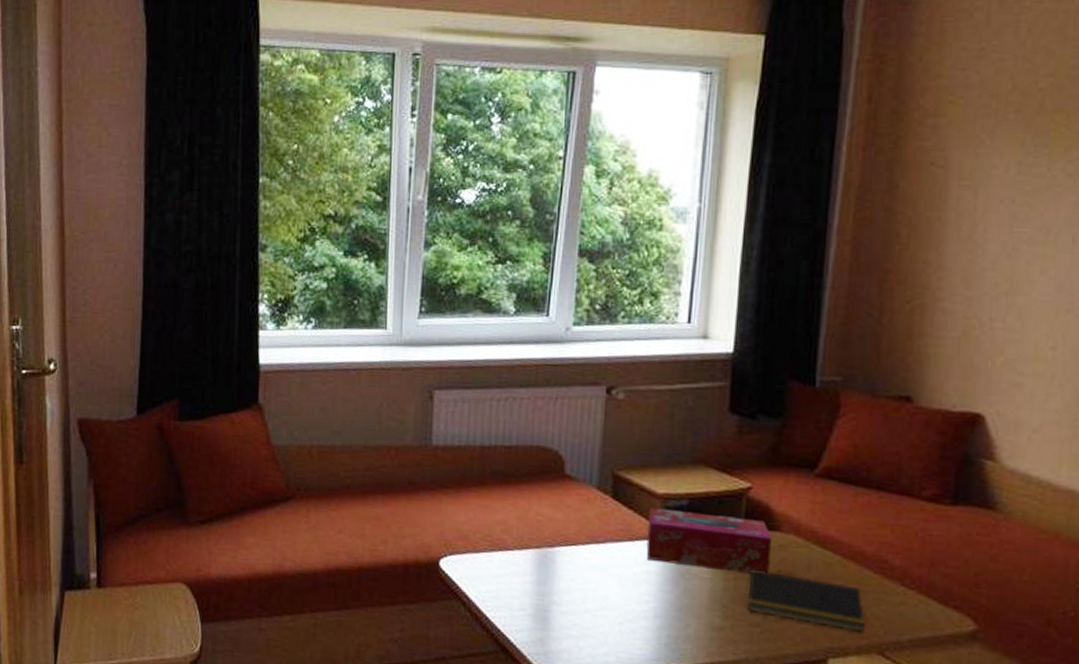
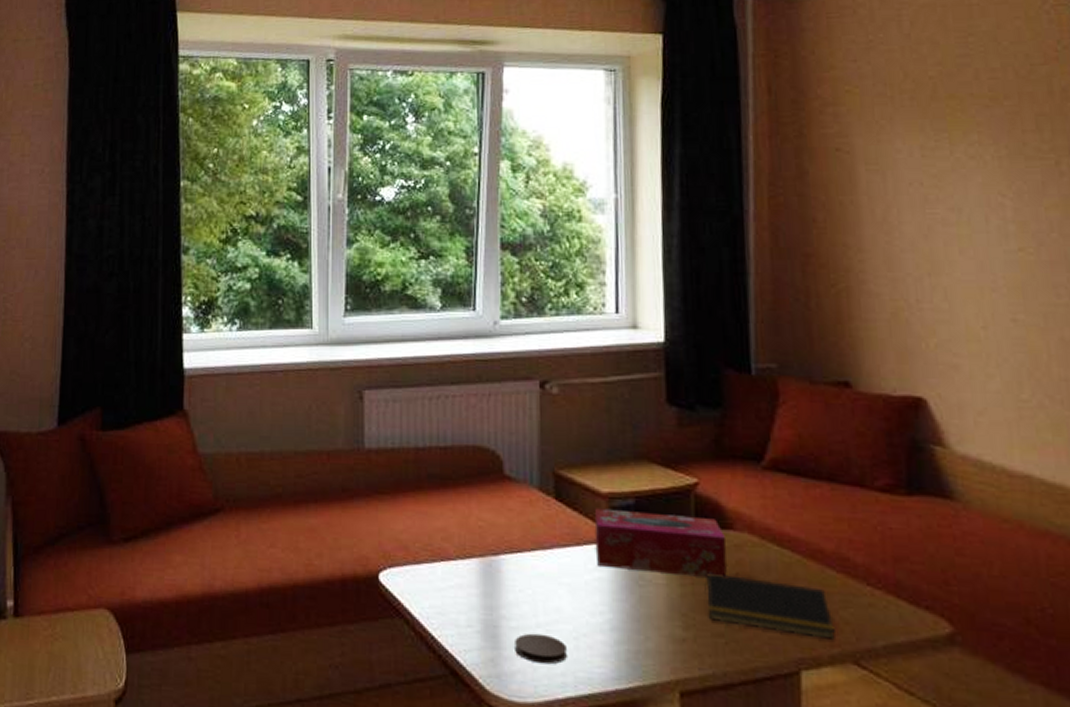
coaster: none [563,617,611,646] -> present [515,633,567,665]

